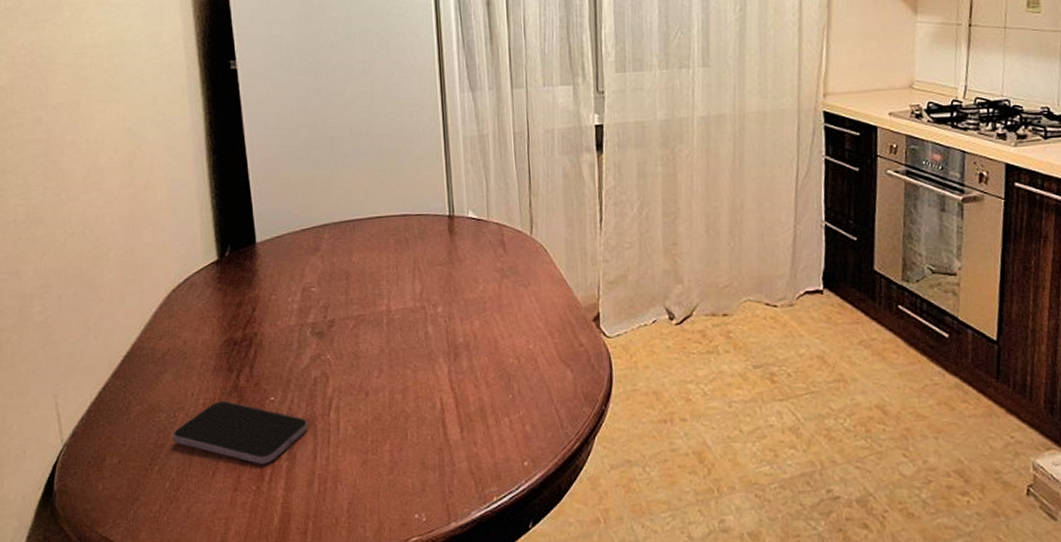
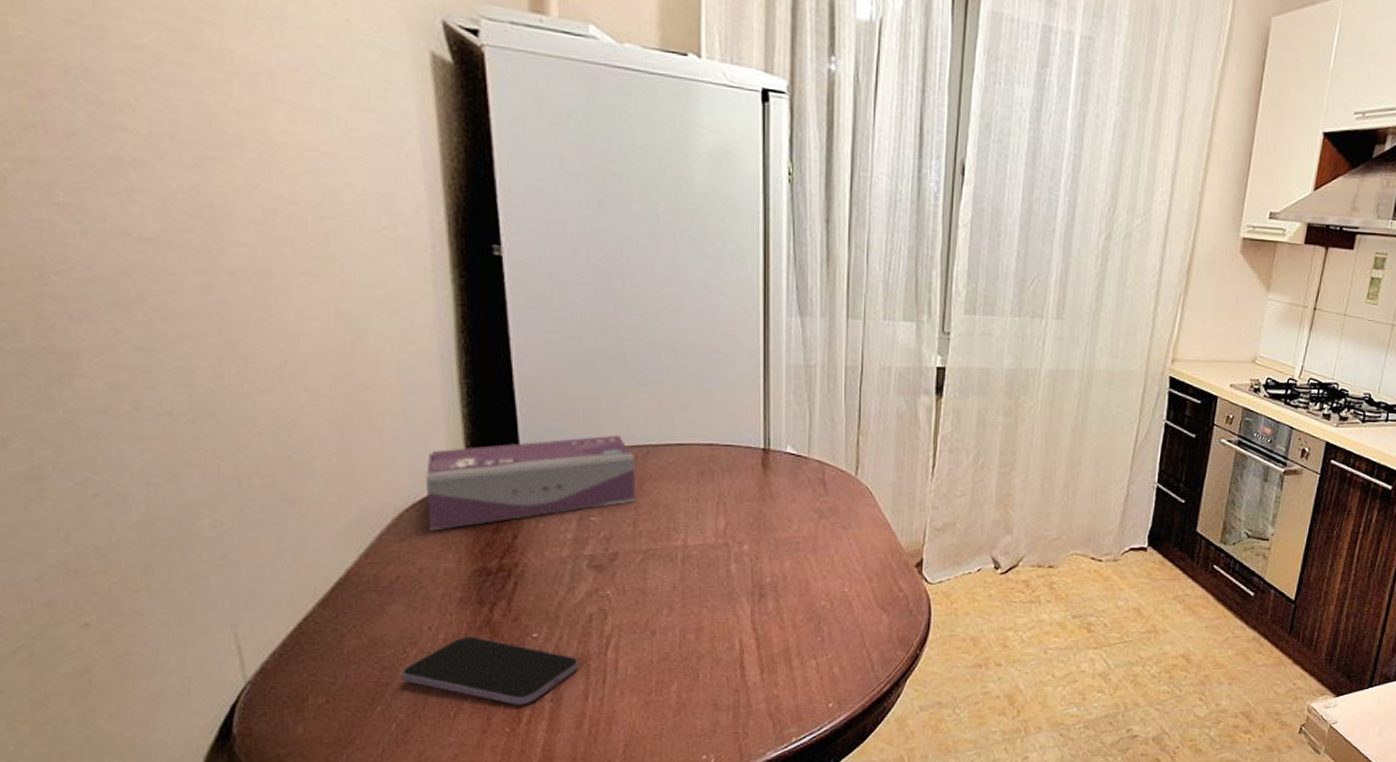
tissue box: none [186,212,346,307] -> present [425,435,635,531]

